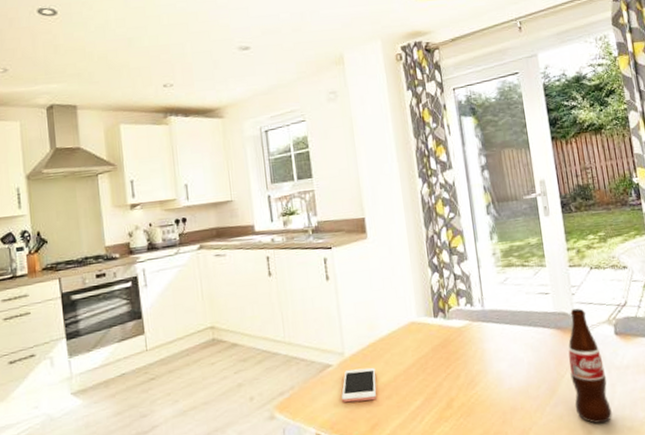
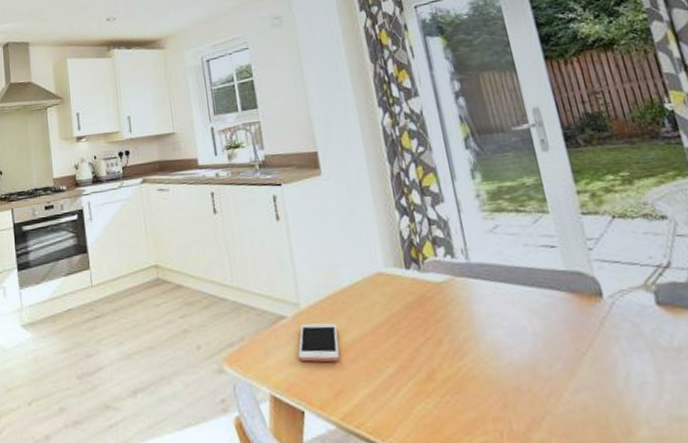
bottle: present [568,308,612,424] -> none [588,267,663,423]

